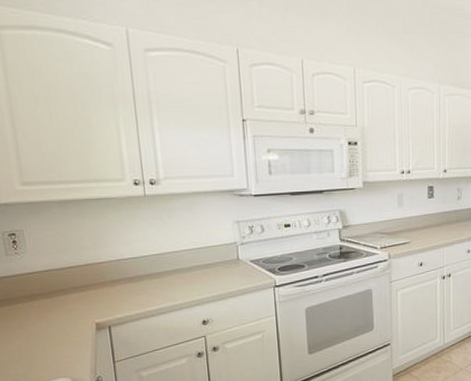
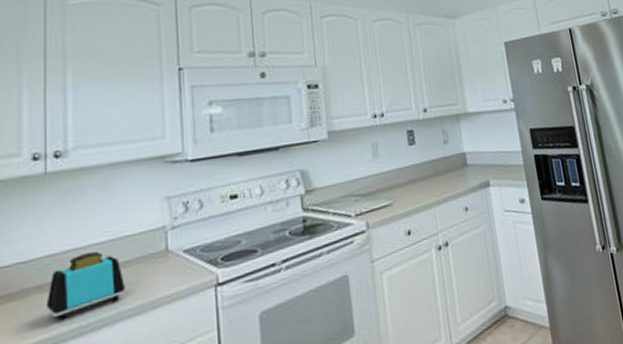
toaster: none [155,255,209,299] -> present [46,251,125,321]

